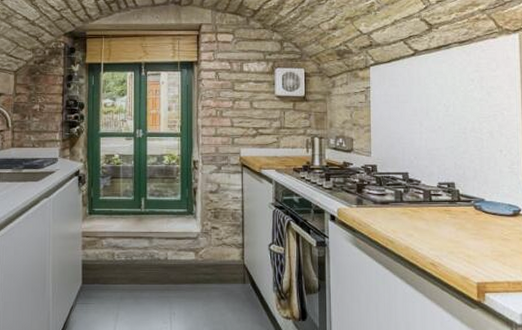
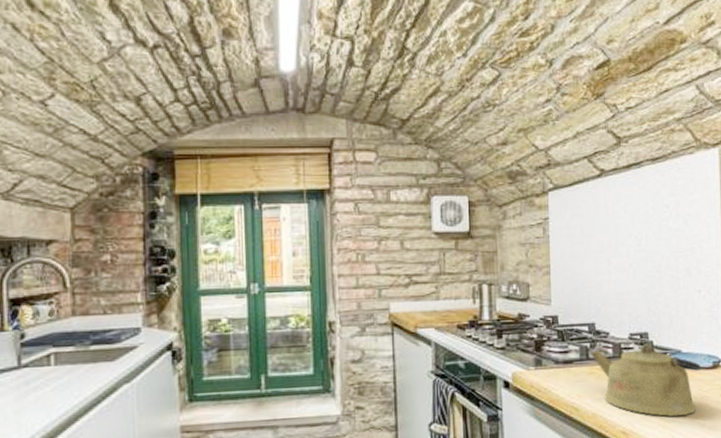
kettle: none [403,192,502,254] -> present [590,344,700,417]

